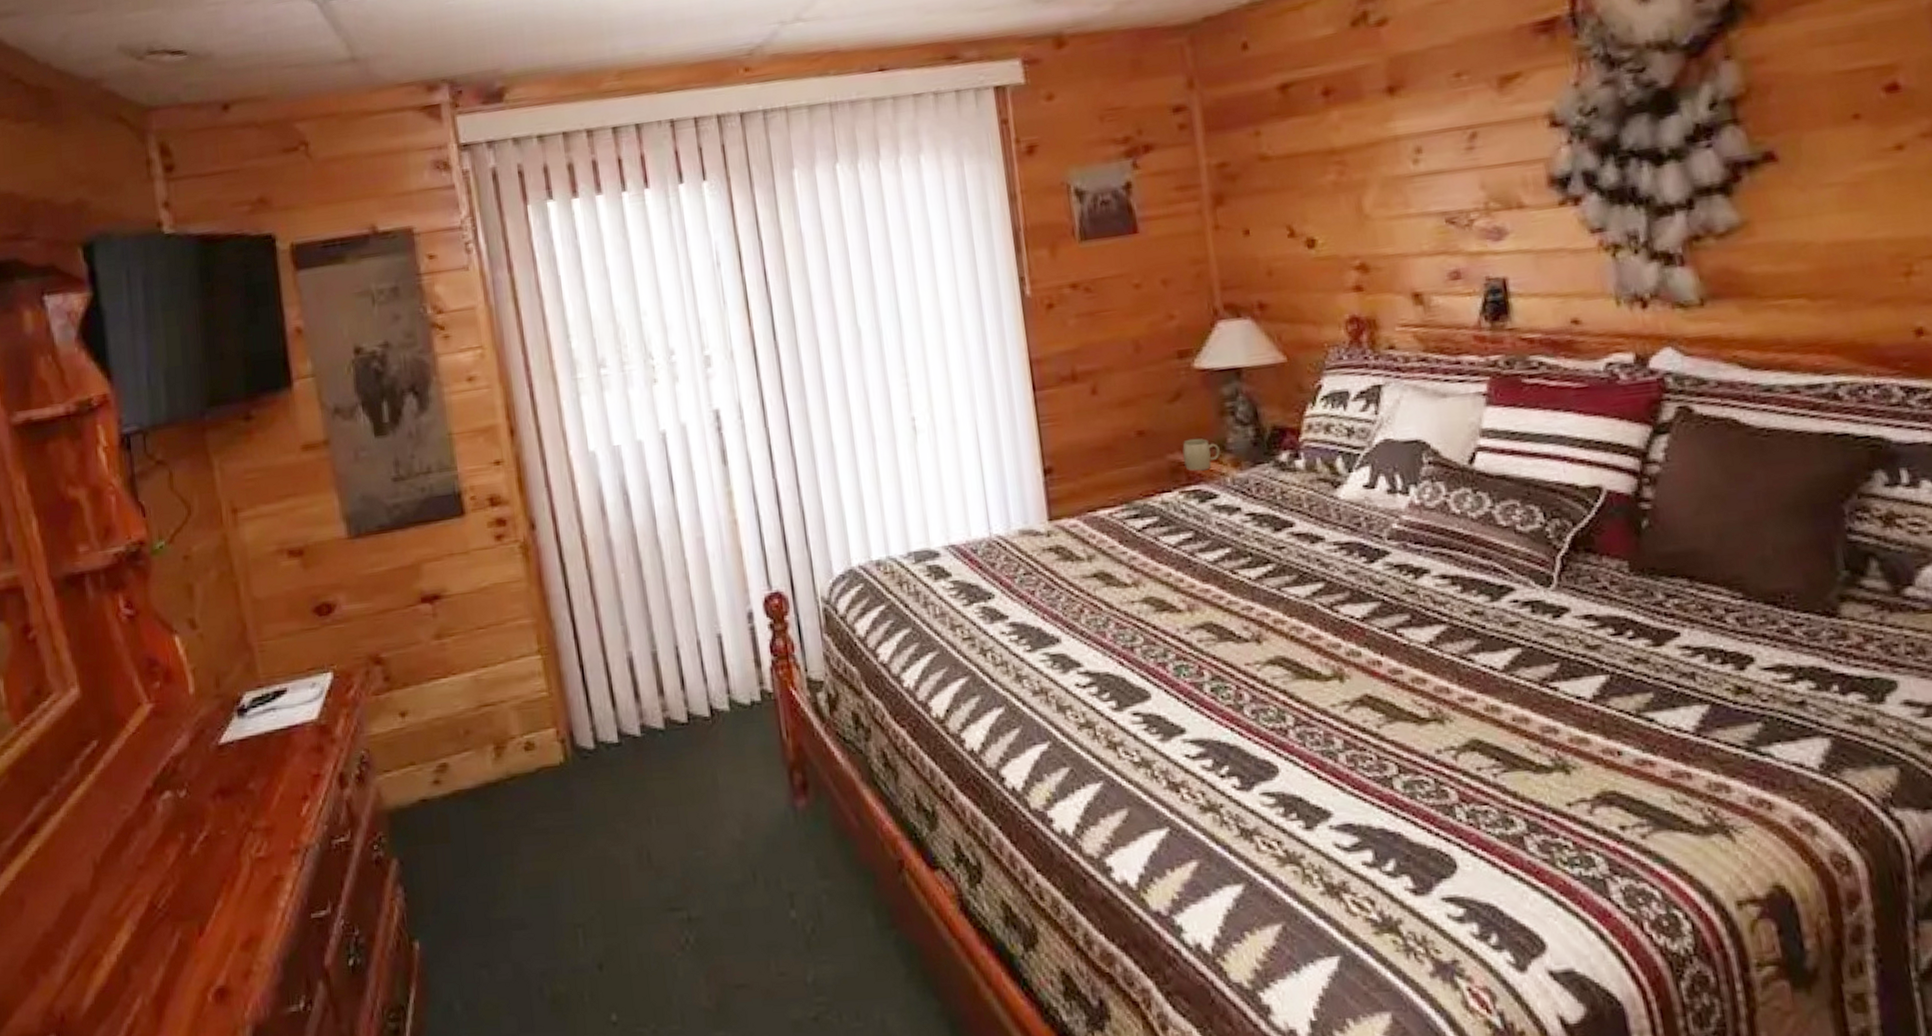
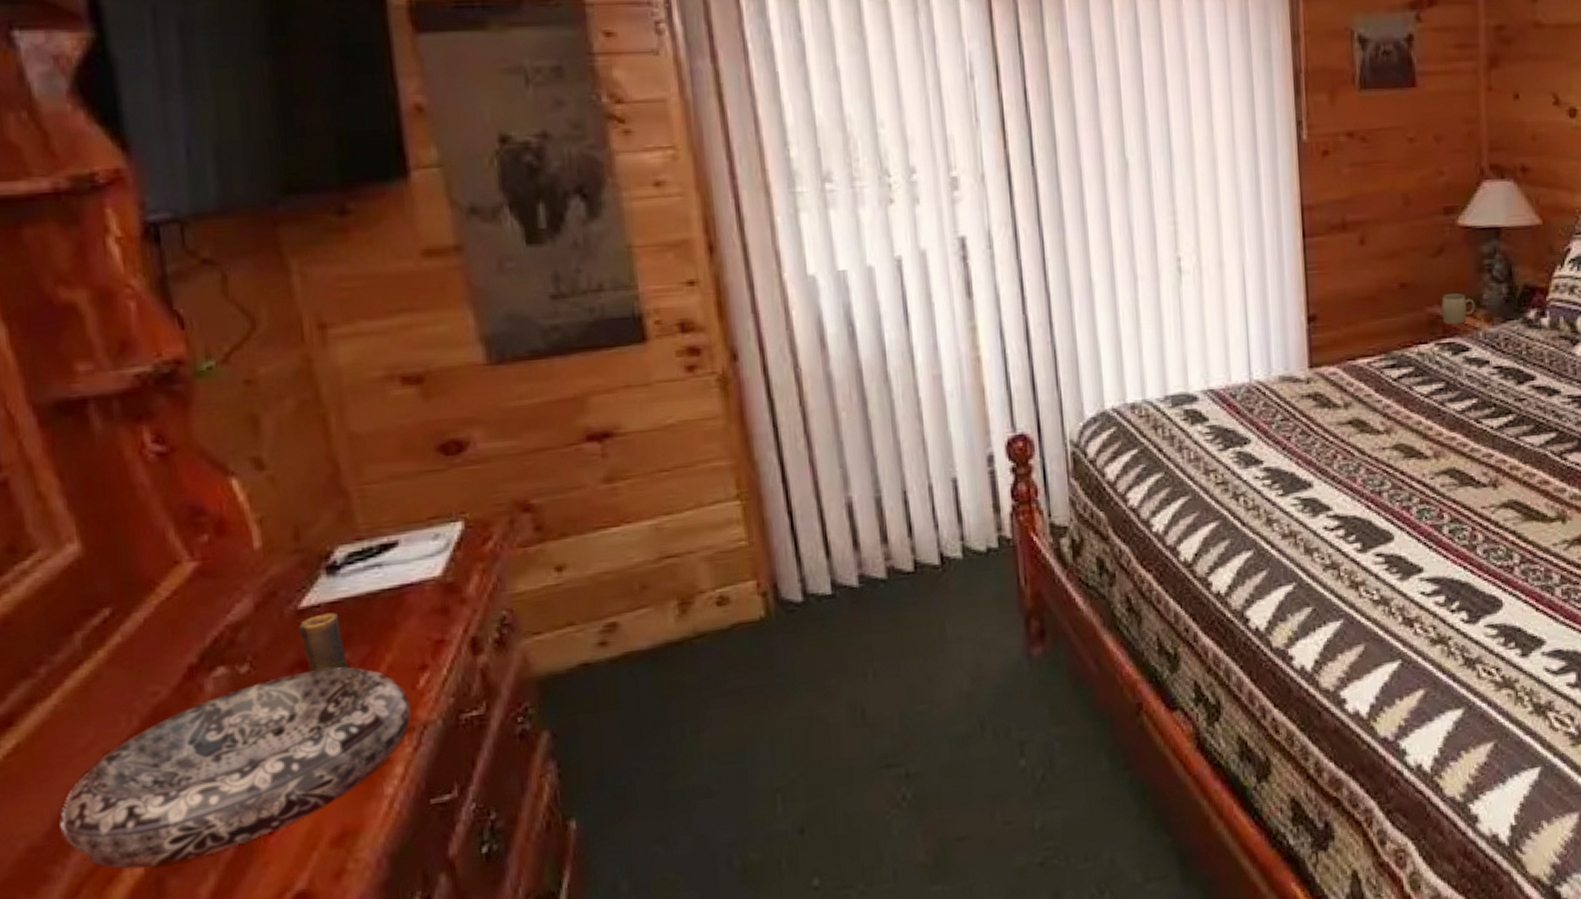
decorative bowl: none [64,795,297,957] -> present [59,667,412,869]
candle: none [219,748,254,798] -> present [299,612,350,672]

